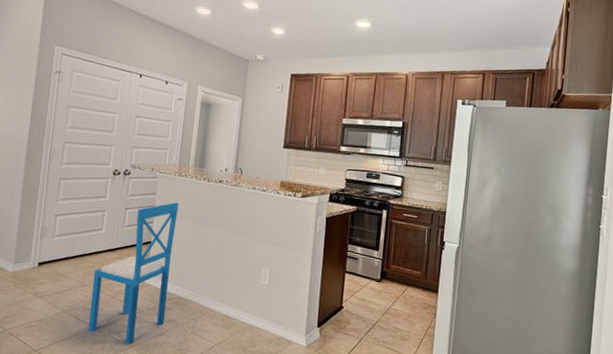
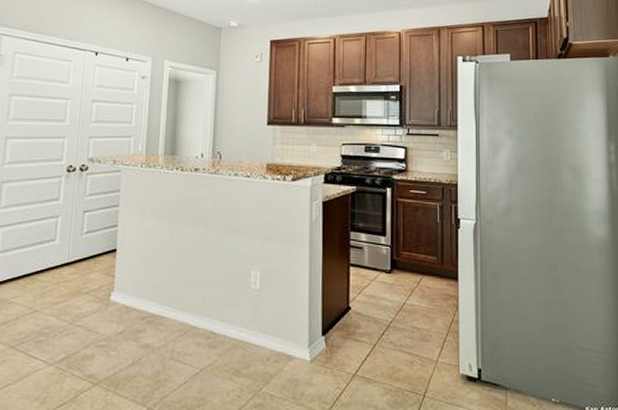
dining chair: present [88,202,179,345] -> none [41,198,148,381]

